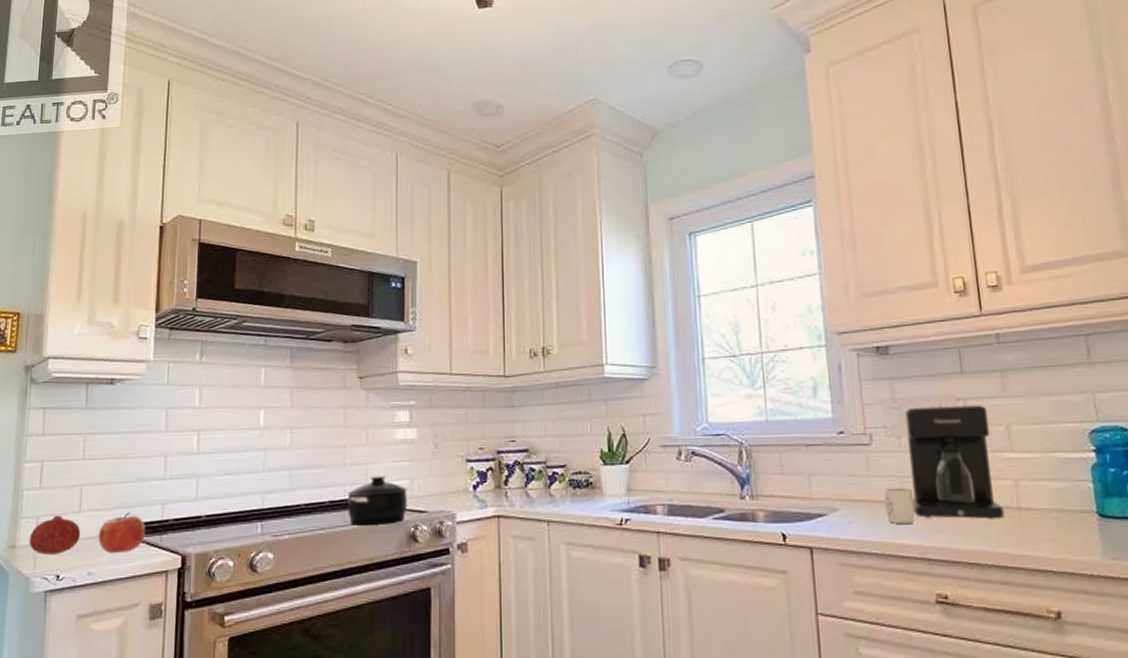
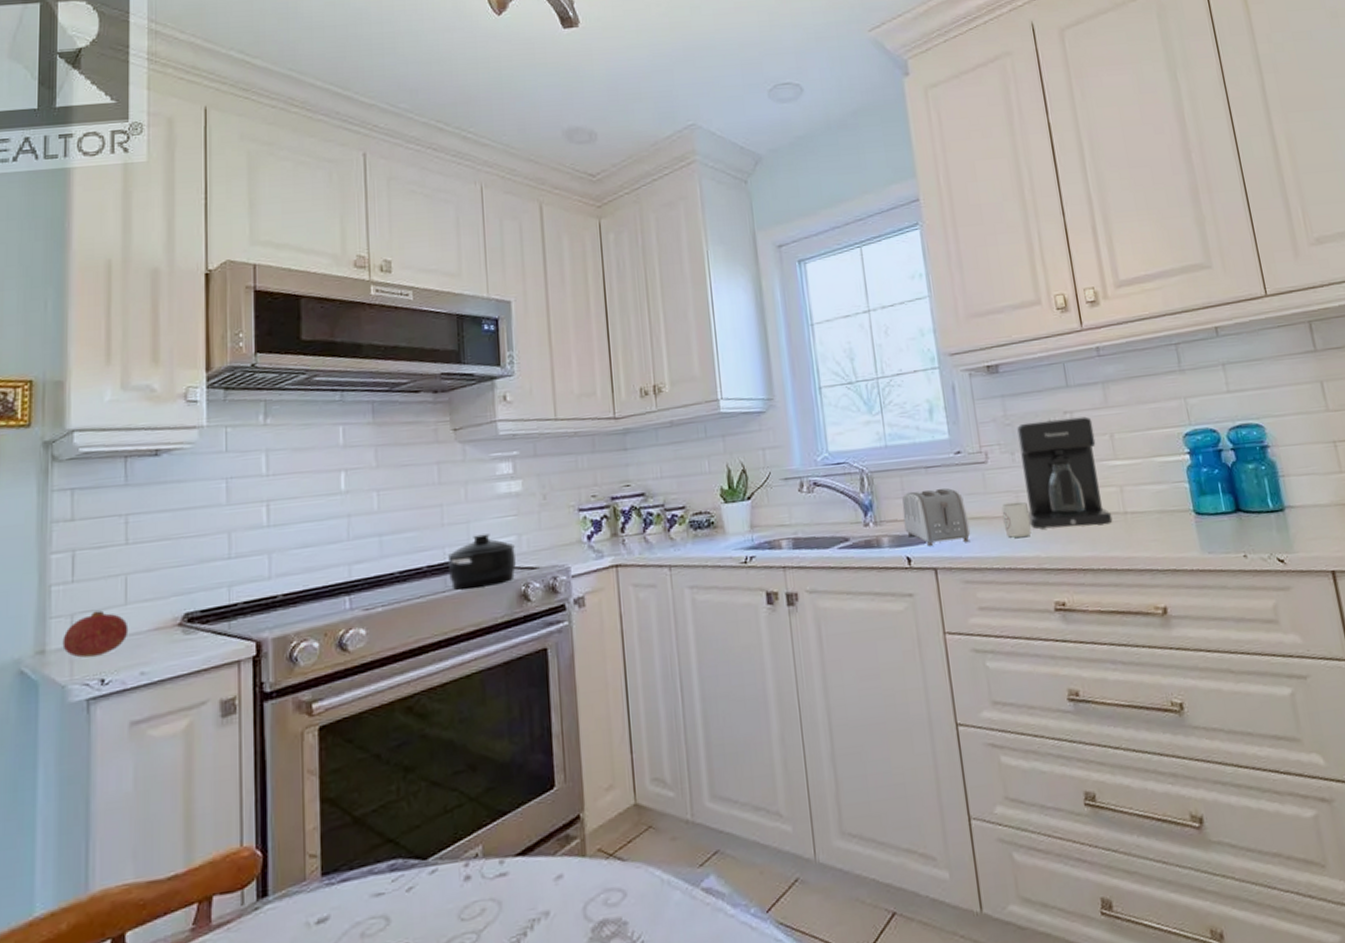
fruit: present [98,512,146,554] -> none [150,599,211,649]
toaster: none [780,467,850,526] -> present [902,487,971,547]

